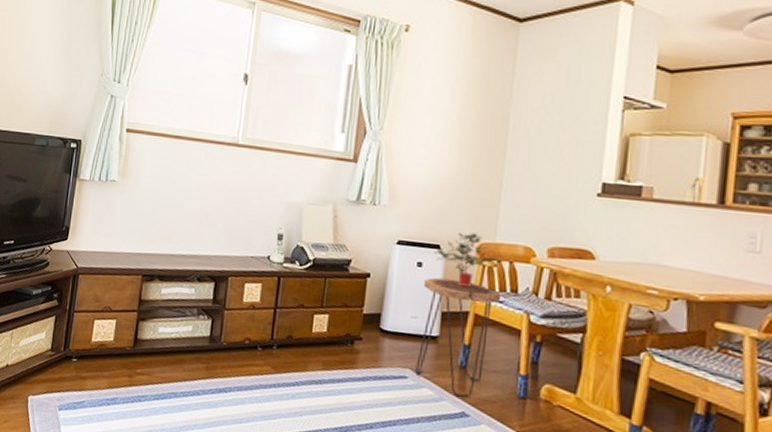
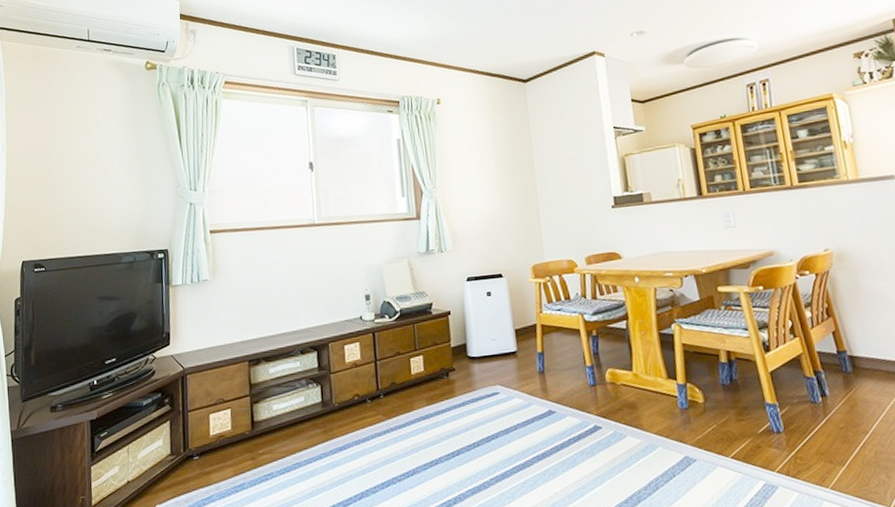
side table: present [415,277,502,398] -> none [495,299,559,398]
potted plant: present [434,233,498,288] -> none [498,258,550,305]

